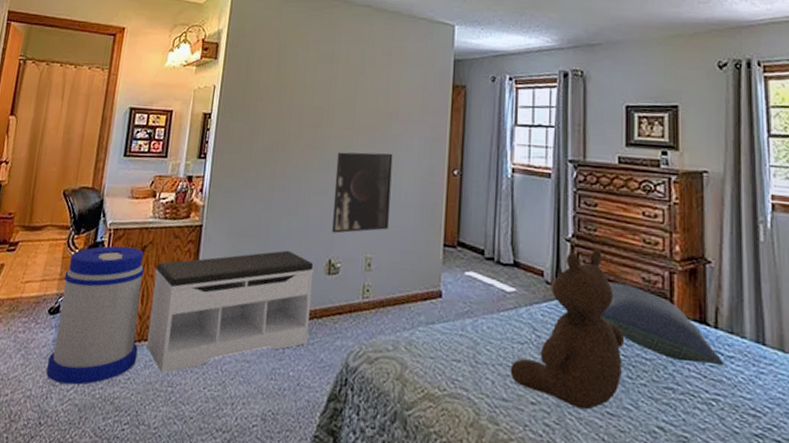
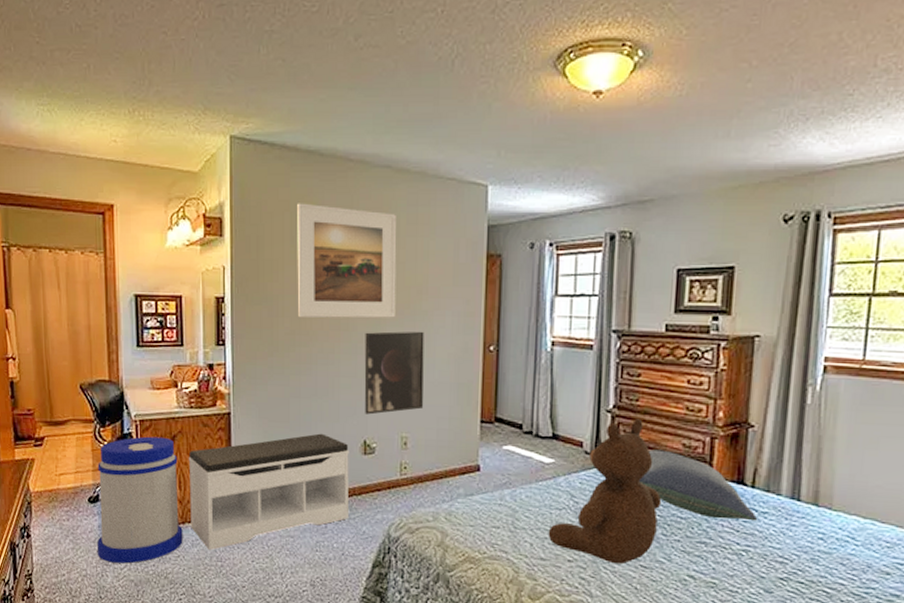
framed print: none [277,33,373,140] -> present [297,203,397,318]

